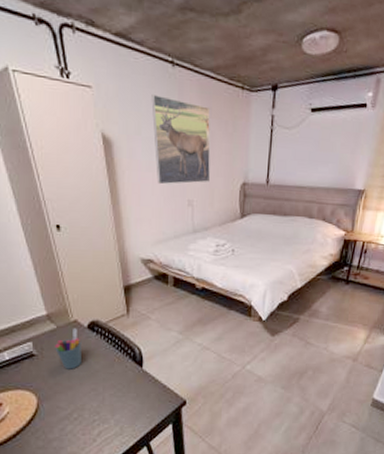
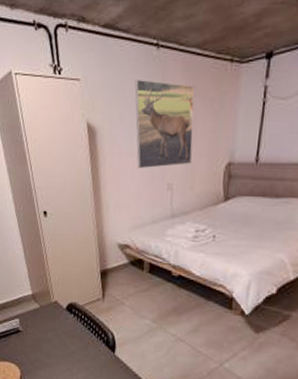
pen holder: present [55,328,81,369] -> none [37,309,60,348]

